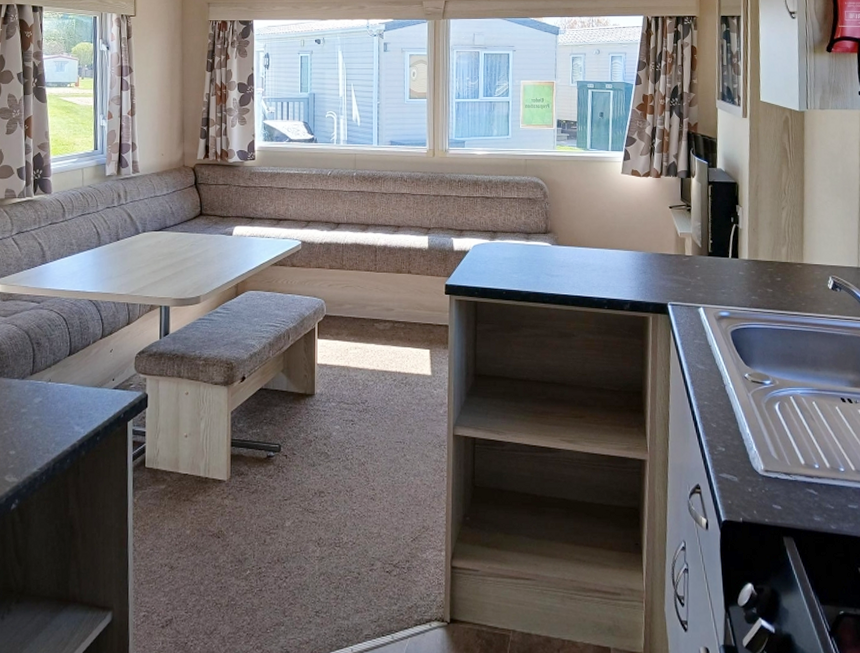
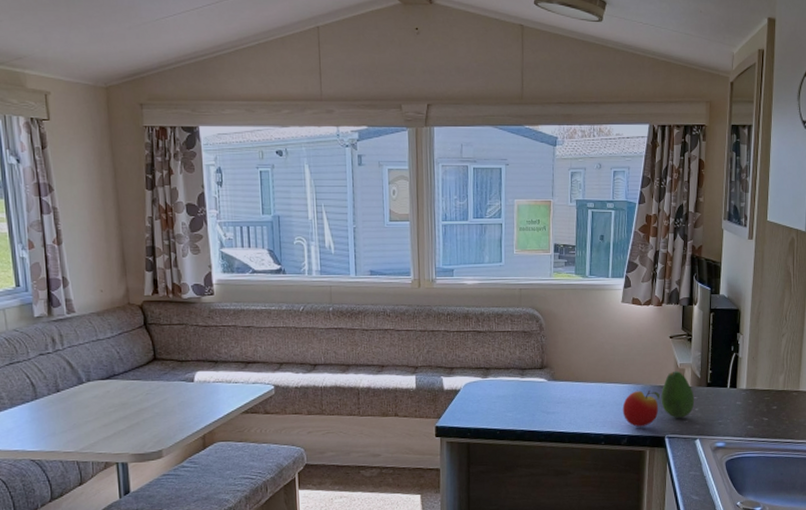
apple: none [624,258,661,293] -> present [622,391,660,427]
fruit: none [662,239,697,286] -> present [661,370,695,418]

